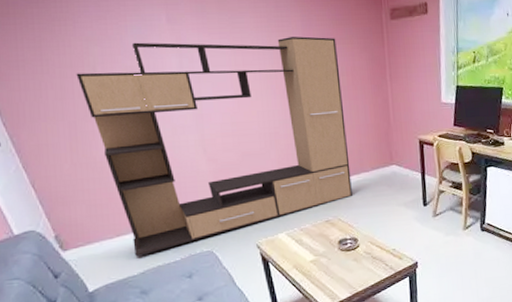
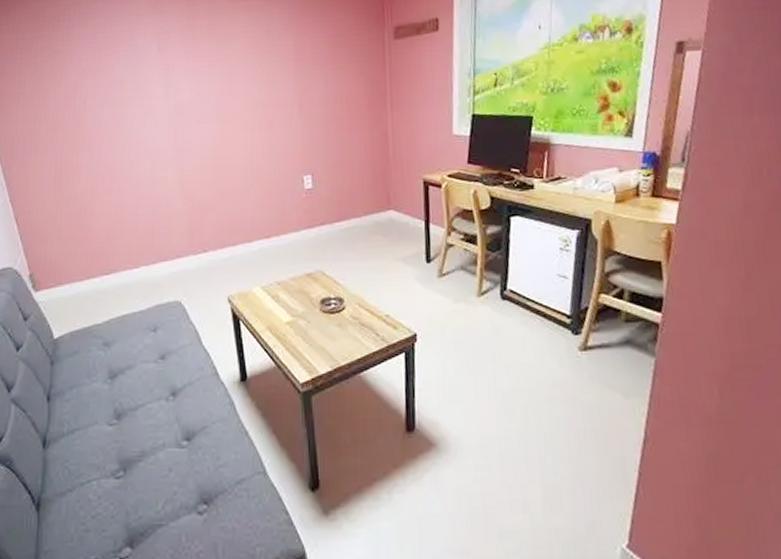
media console: present [76,36,353,256] -> none [68,61,340,302]

